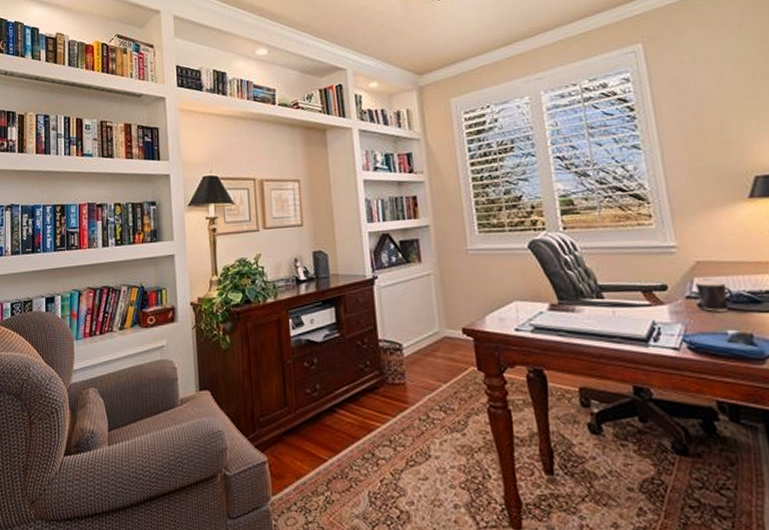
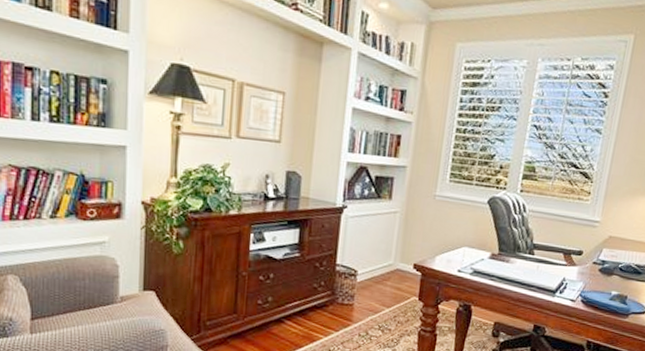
mug: present [695,281,735,313] -> none [601,252,626,278]

